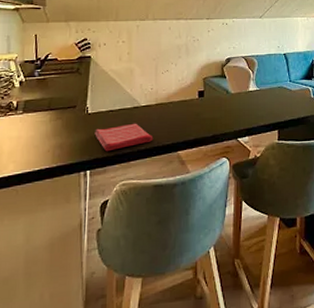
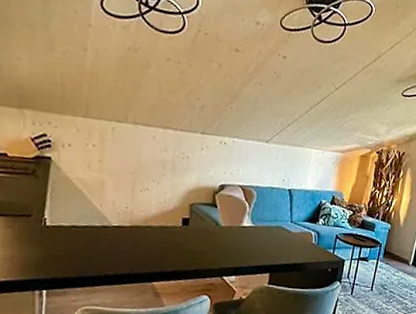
dish towel: present [95,123,154,152] -> none [53,244,125,272]

